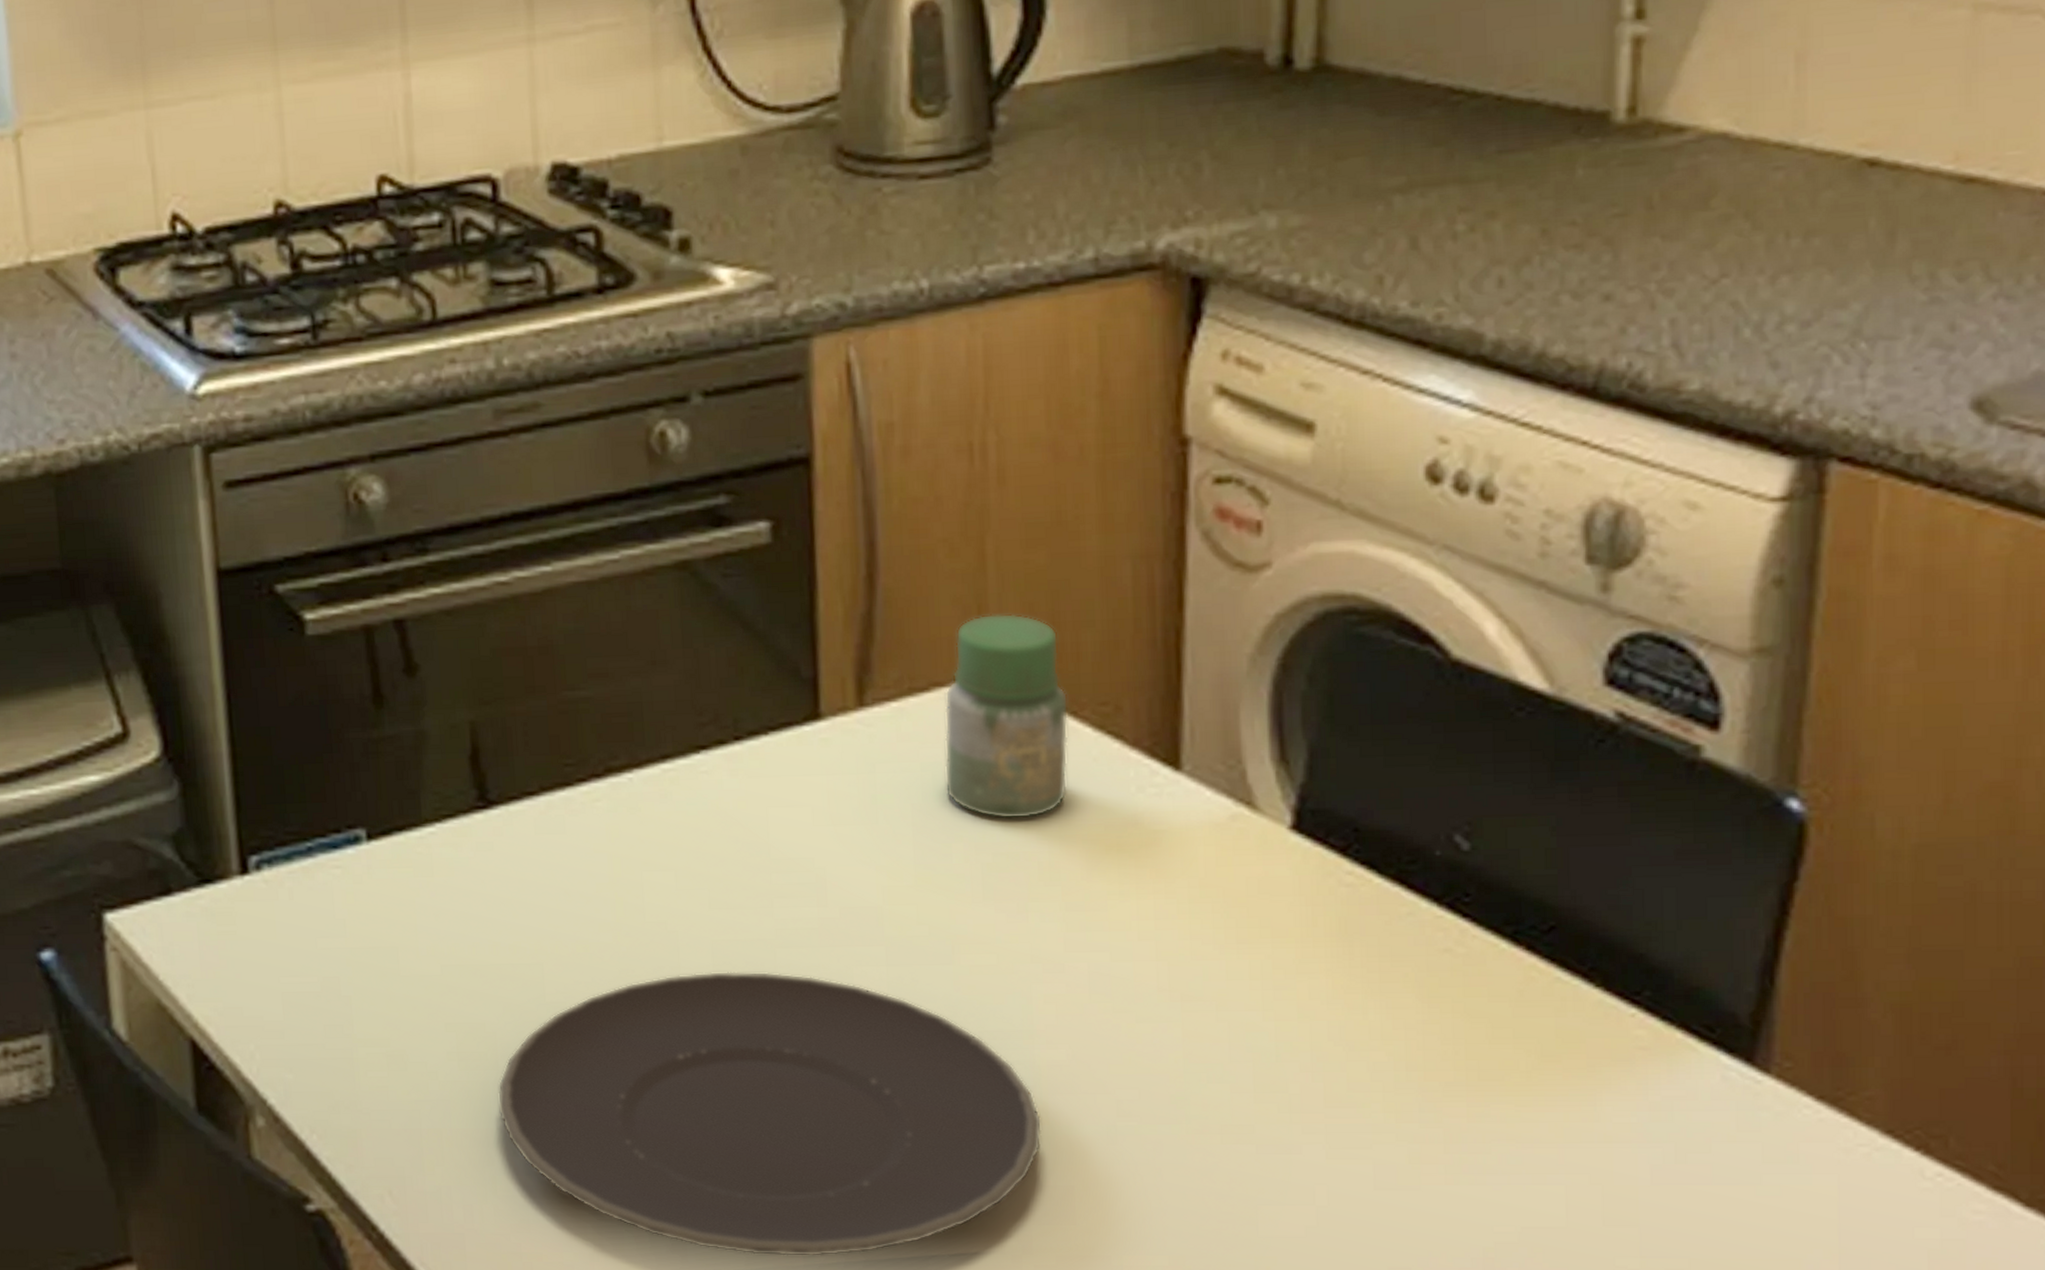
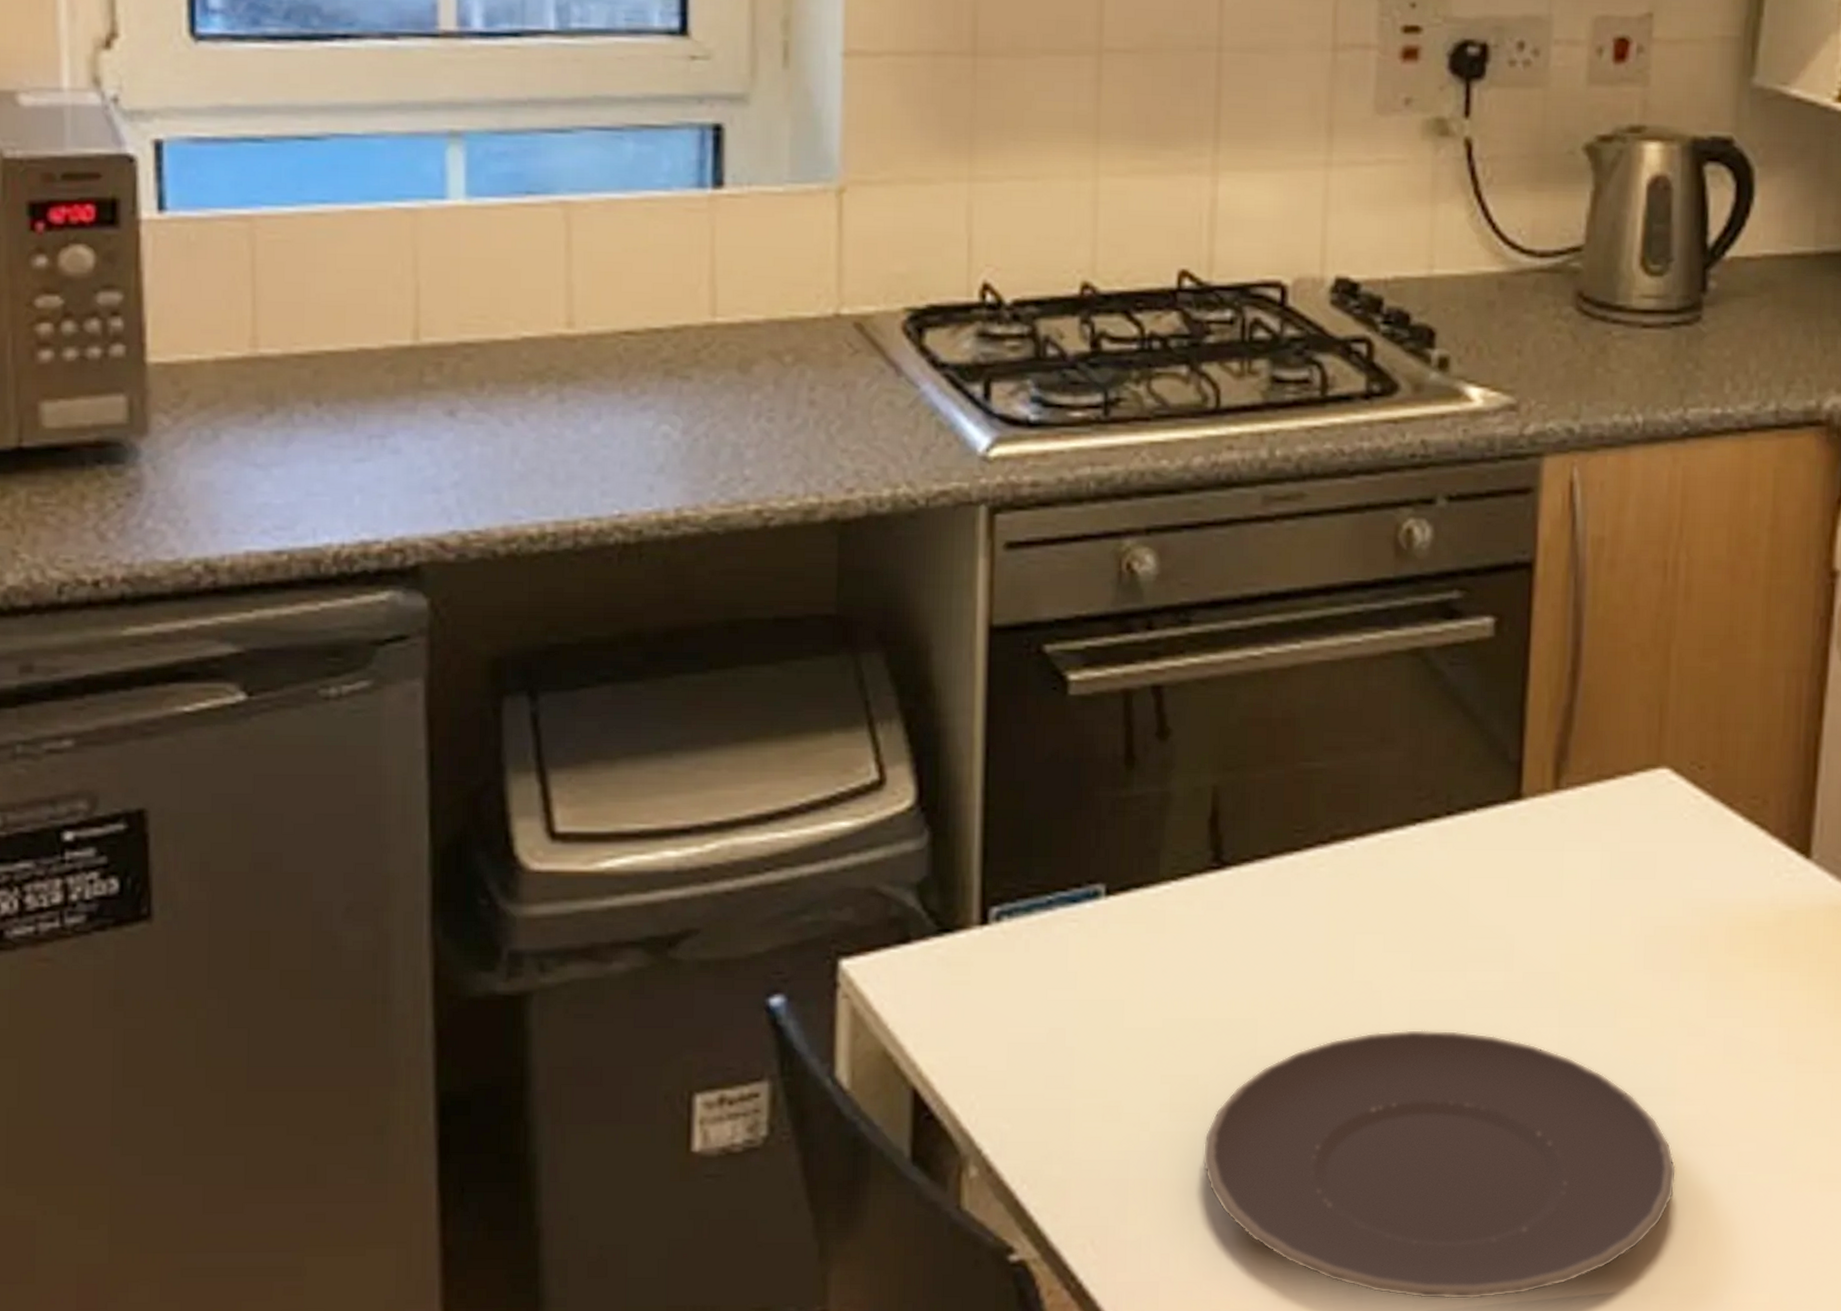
jar: present [944,613,1069,820] -> none [1620,713,1727,897]

